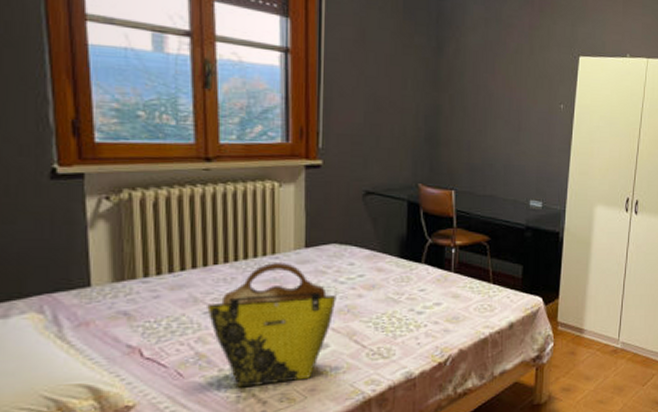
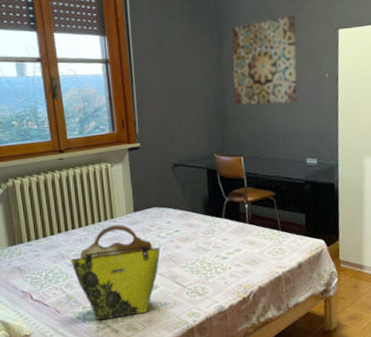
wall art: none [450,31,532,133] -> present [231,15,298,106]

